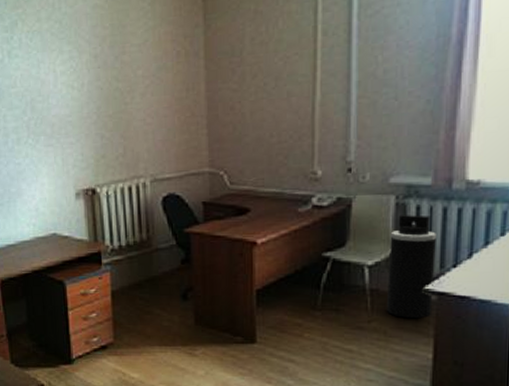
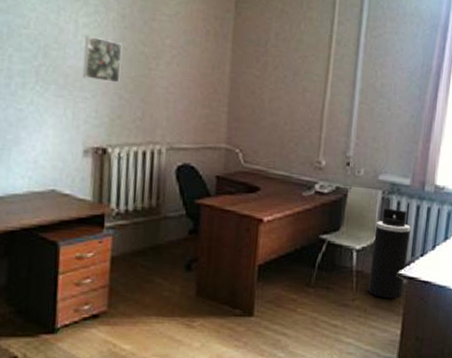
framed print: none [64,82,100,125] -> present [82,35,123,83]

